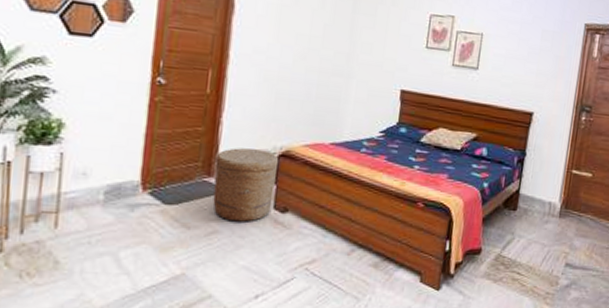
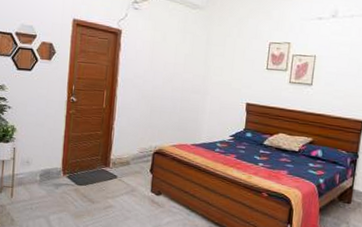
basket: present [213,148,279,222] -> none [109,146,154,201]

